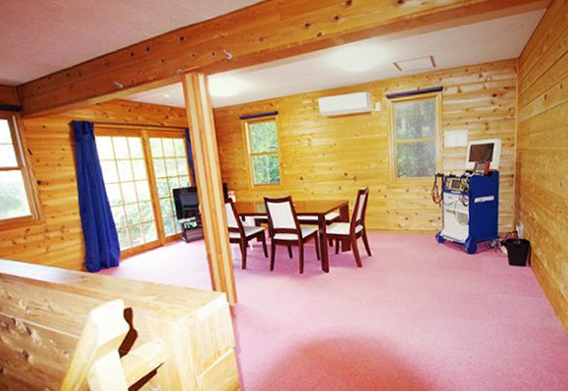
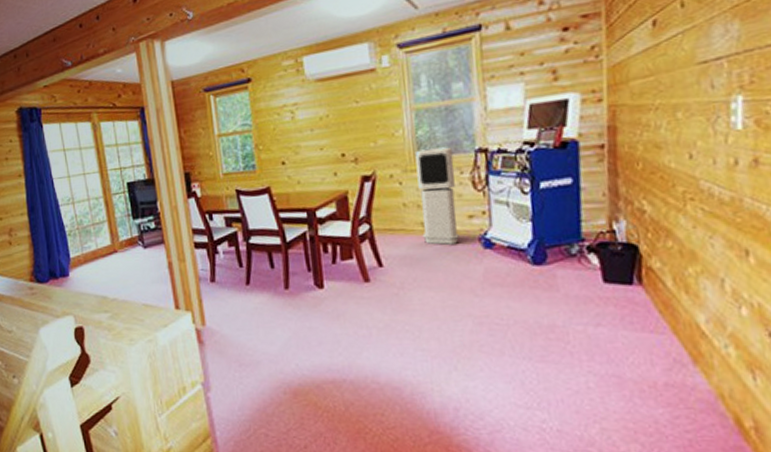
air purifier: none [396,172,423,240] -> present [415,147,459,245]

